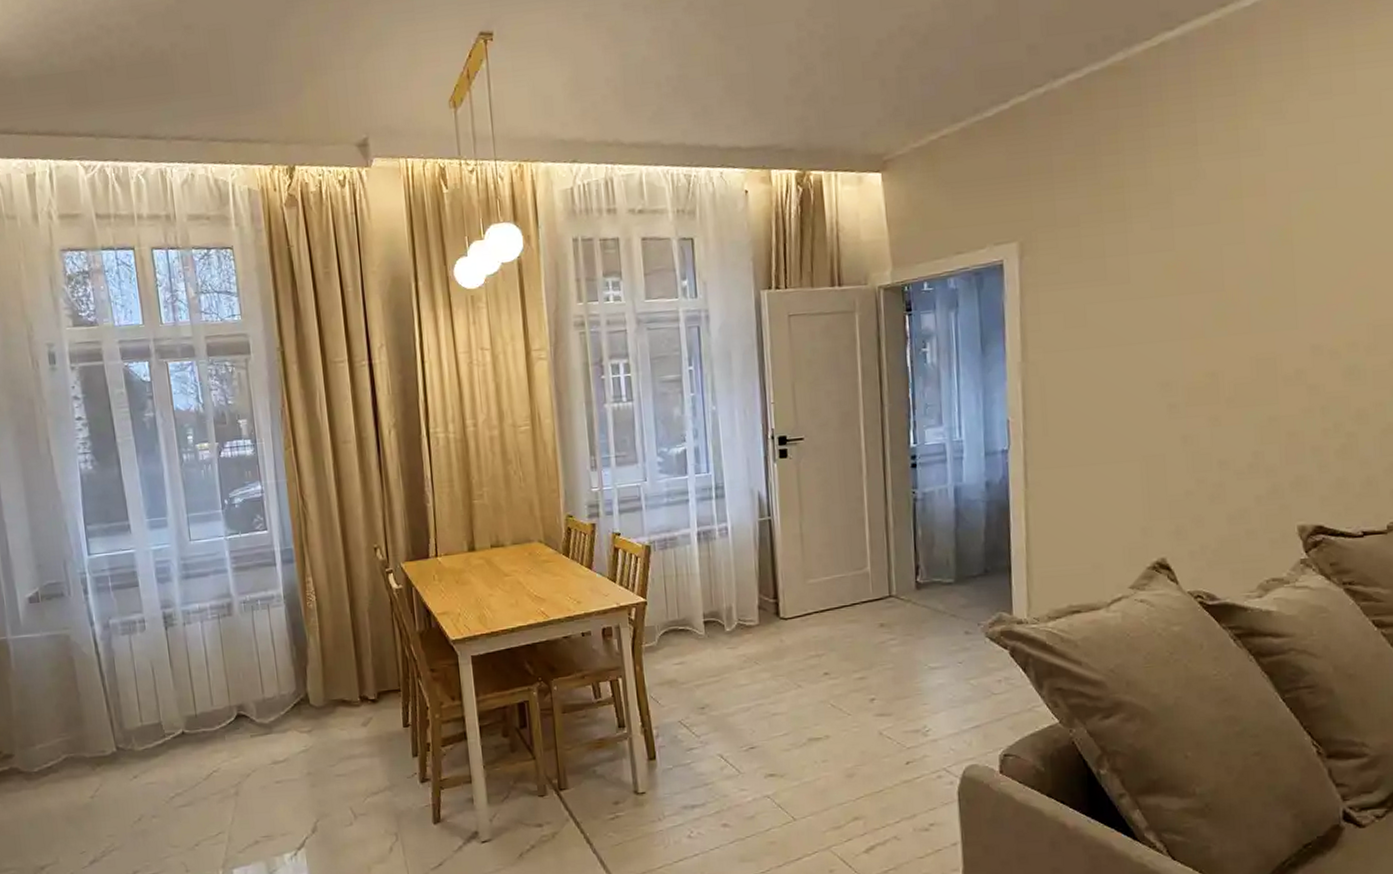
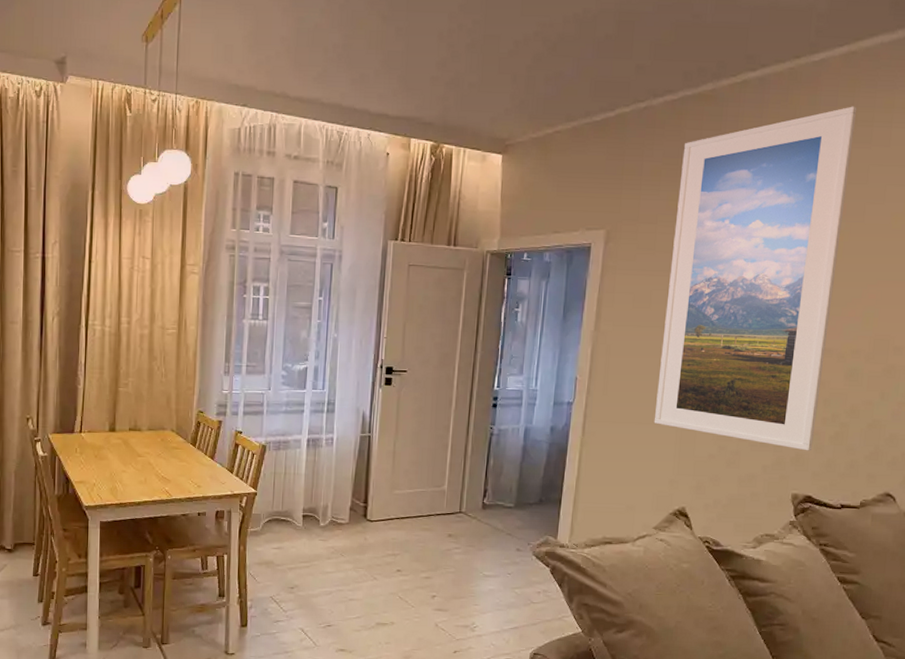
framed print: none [1099,52,1315,472] -> present [654,106,857,451]

